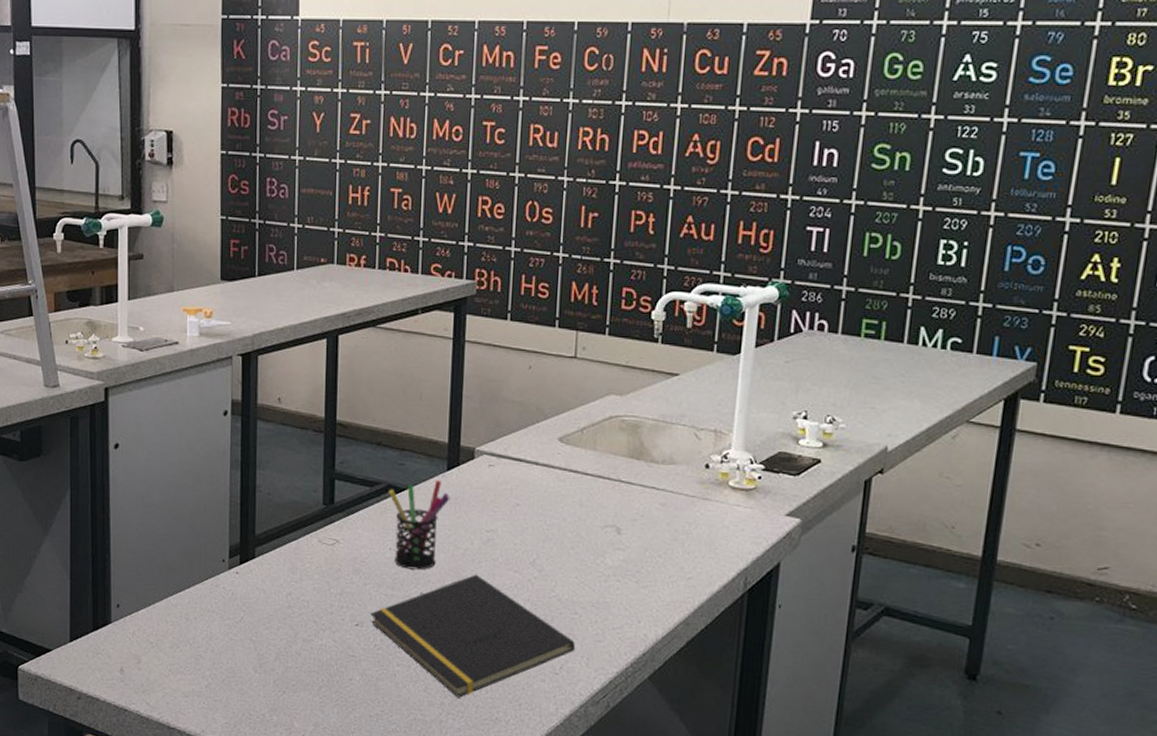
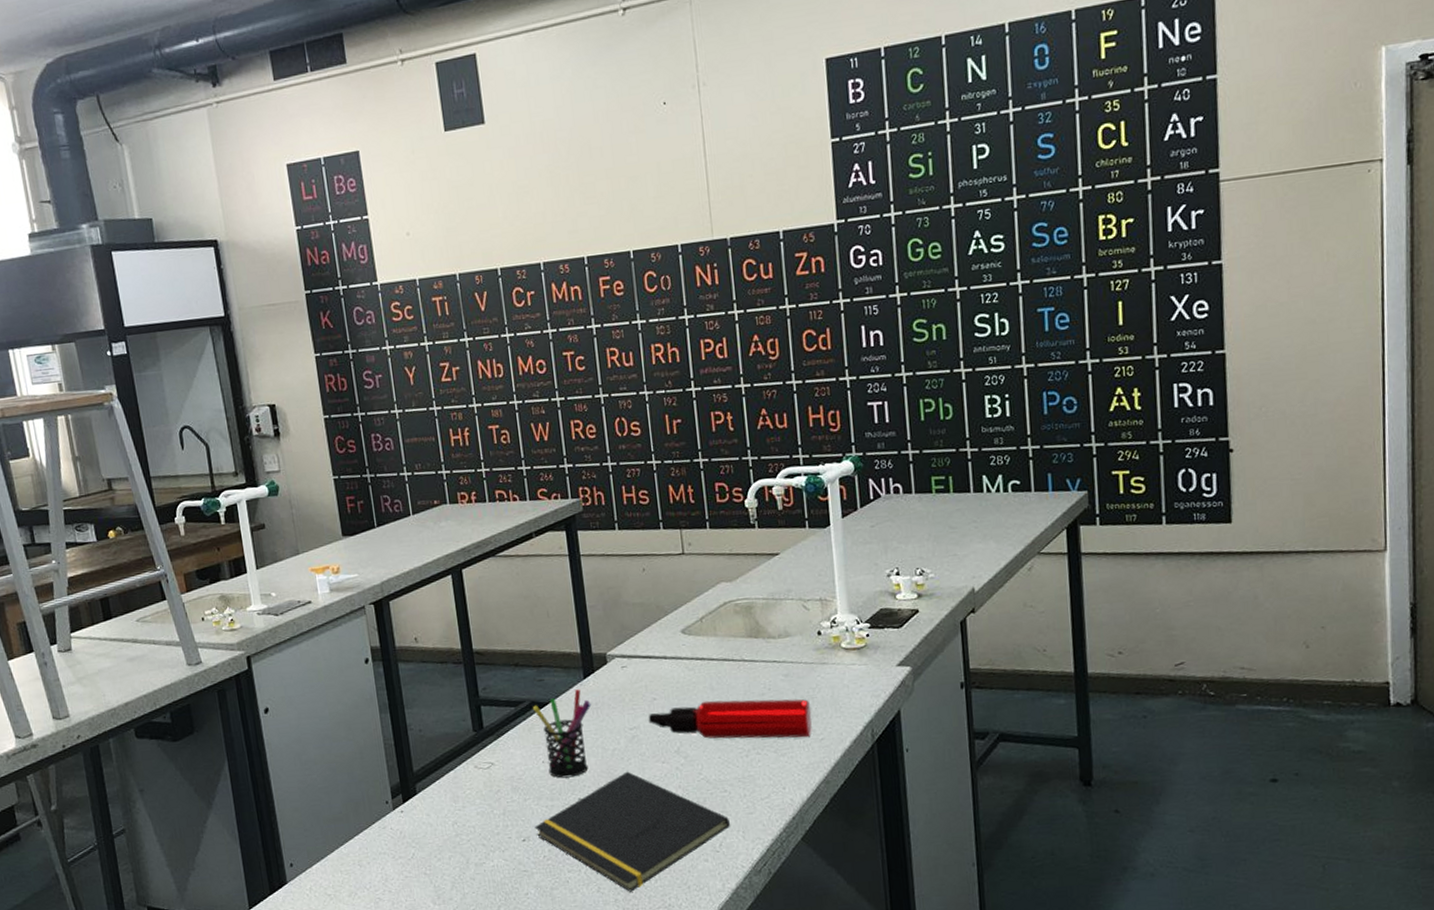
water bottle: none [507,516,684,574] -> present [648,699,812,739]

